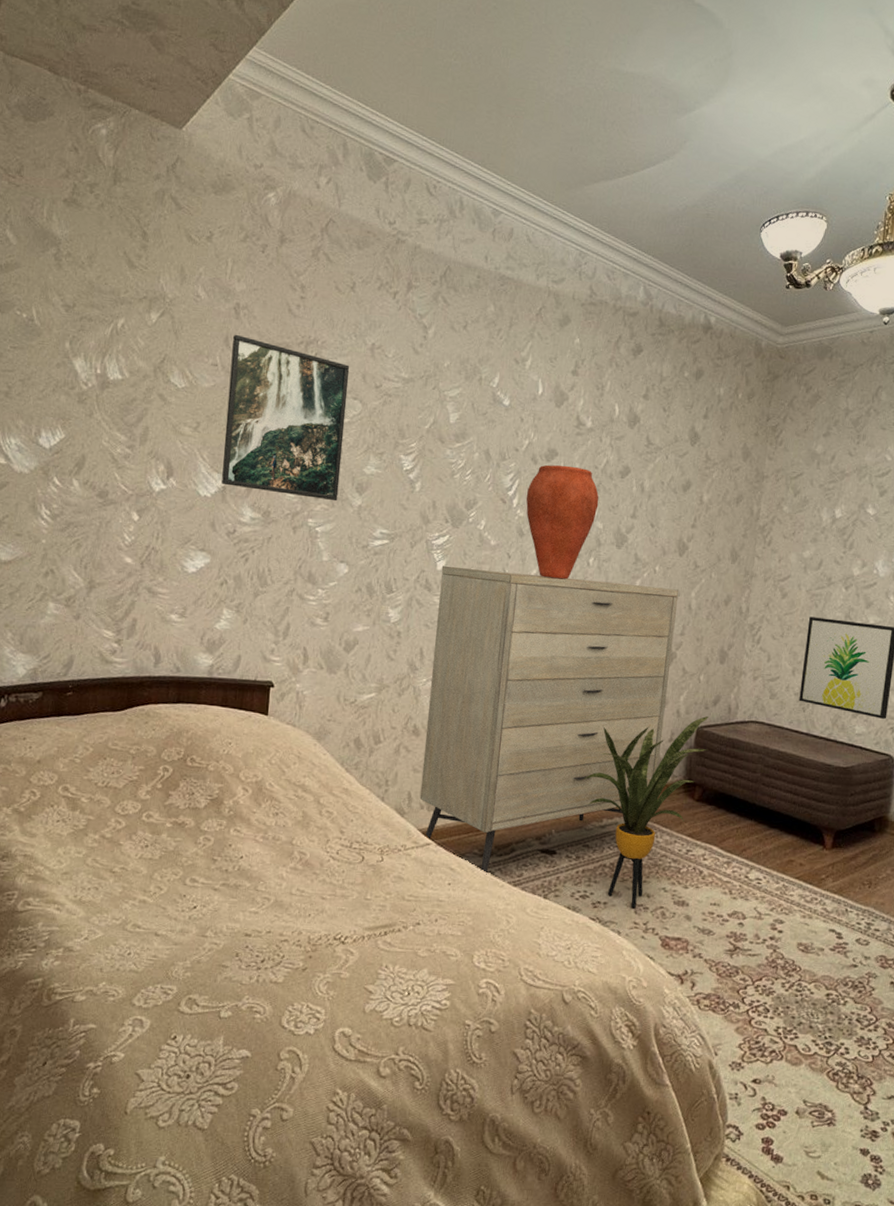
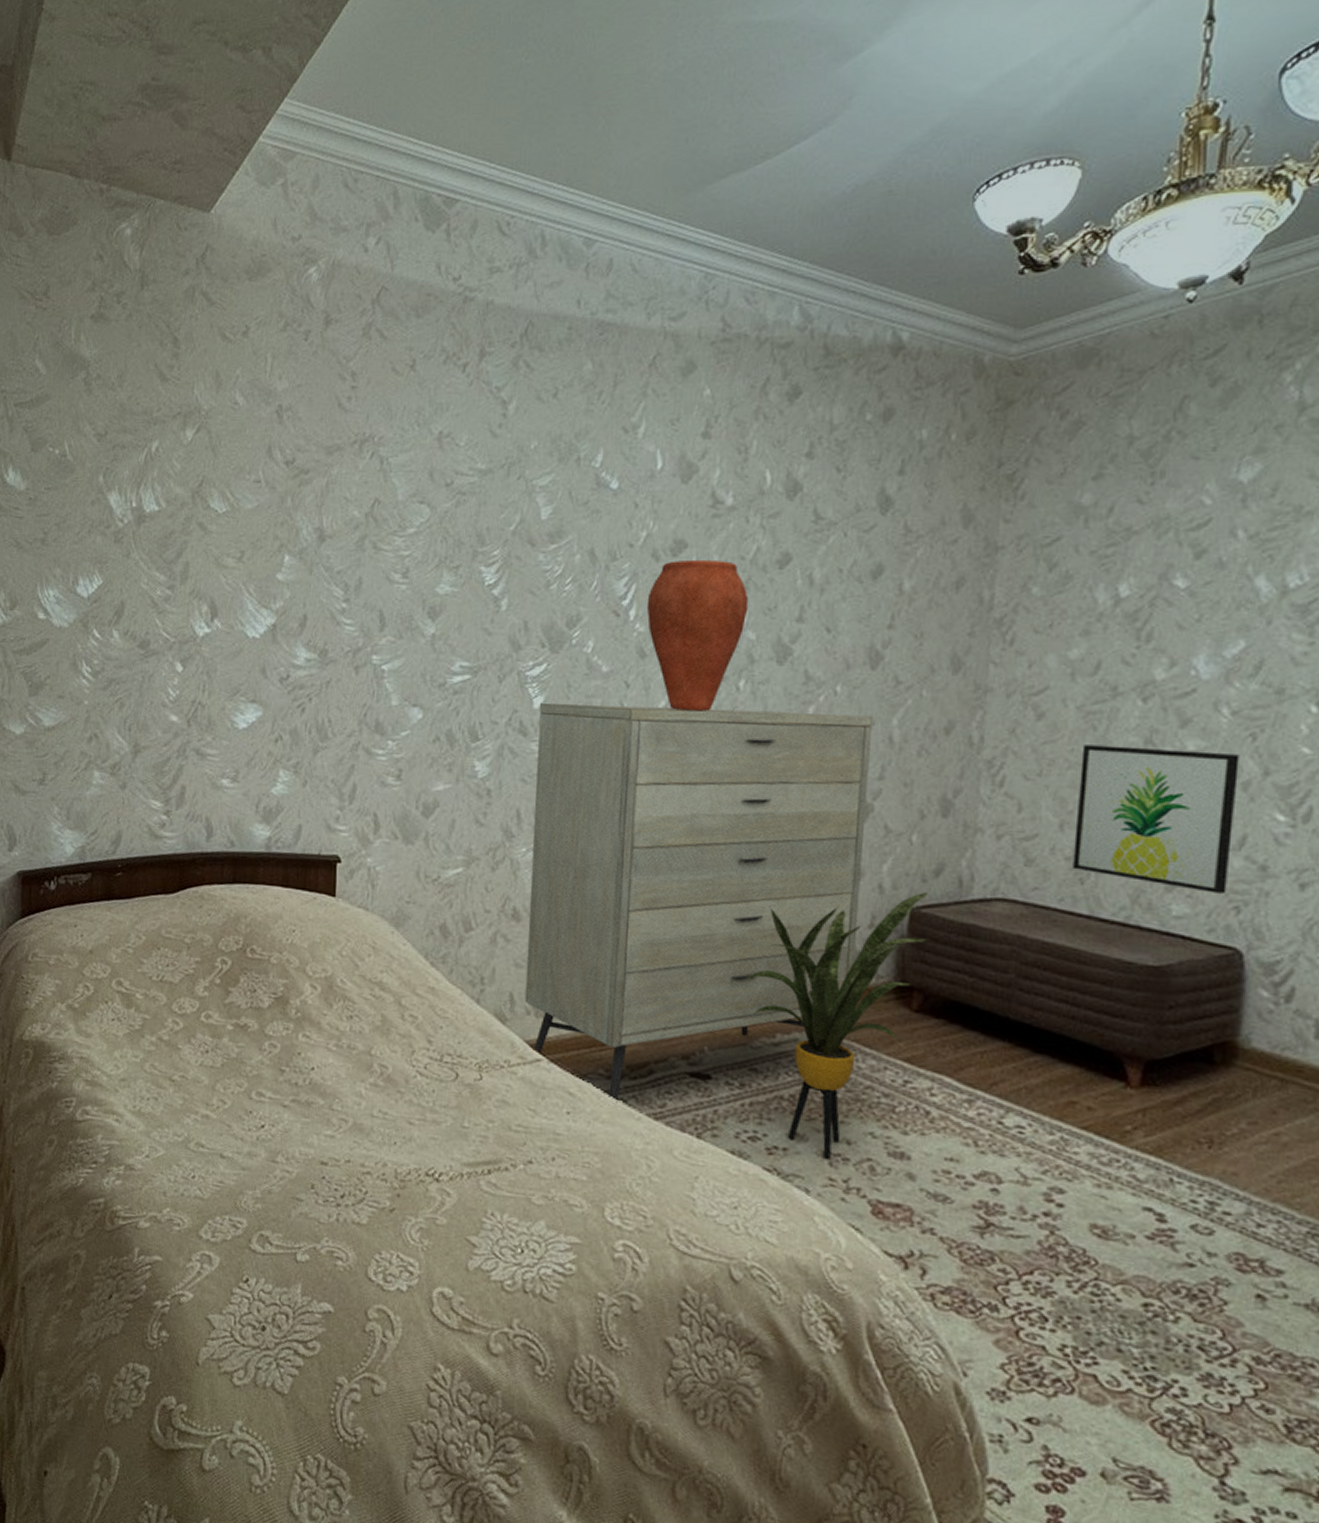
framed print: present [222,334,350,502] -> none [271,442,414,632]

